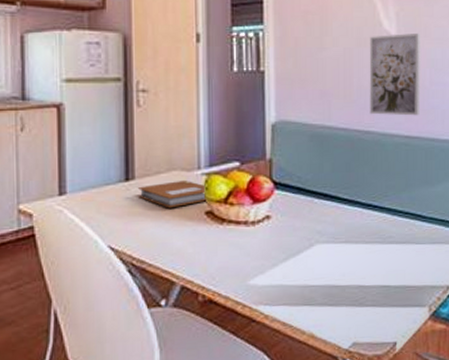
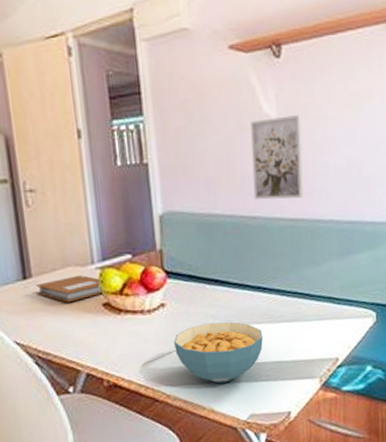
cereal bowl: none [277,239,371,306] -> present [174,321,263,384]

